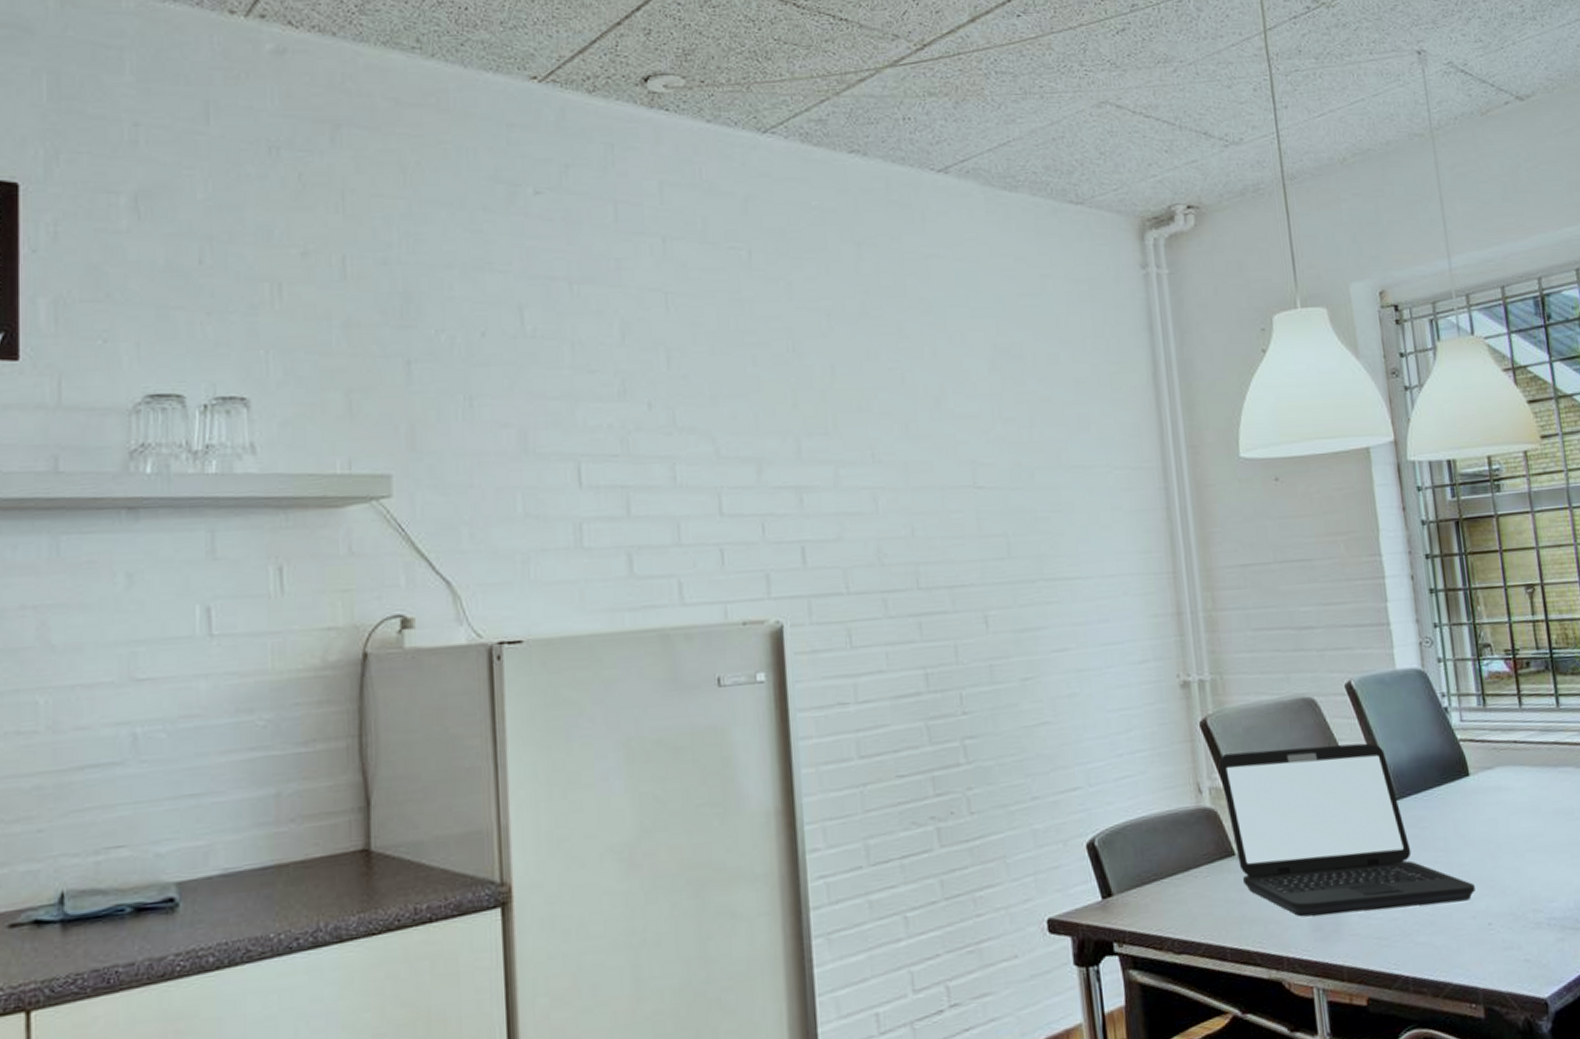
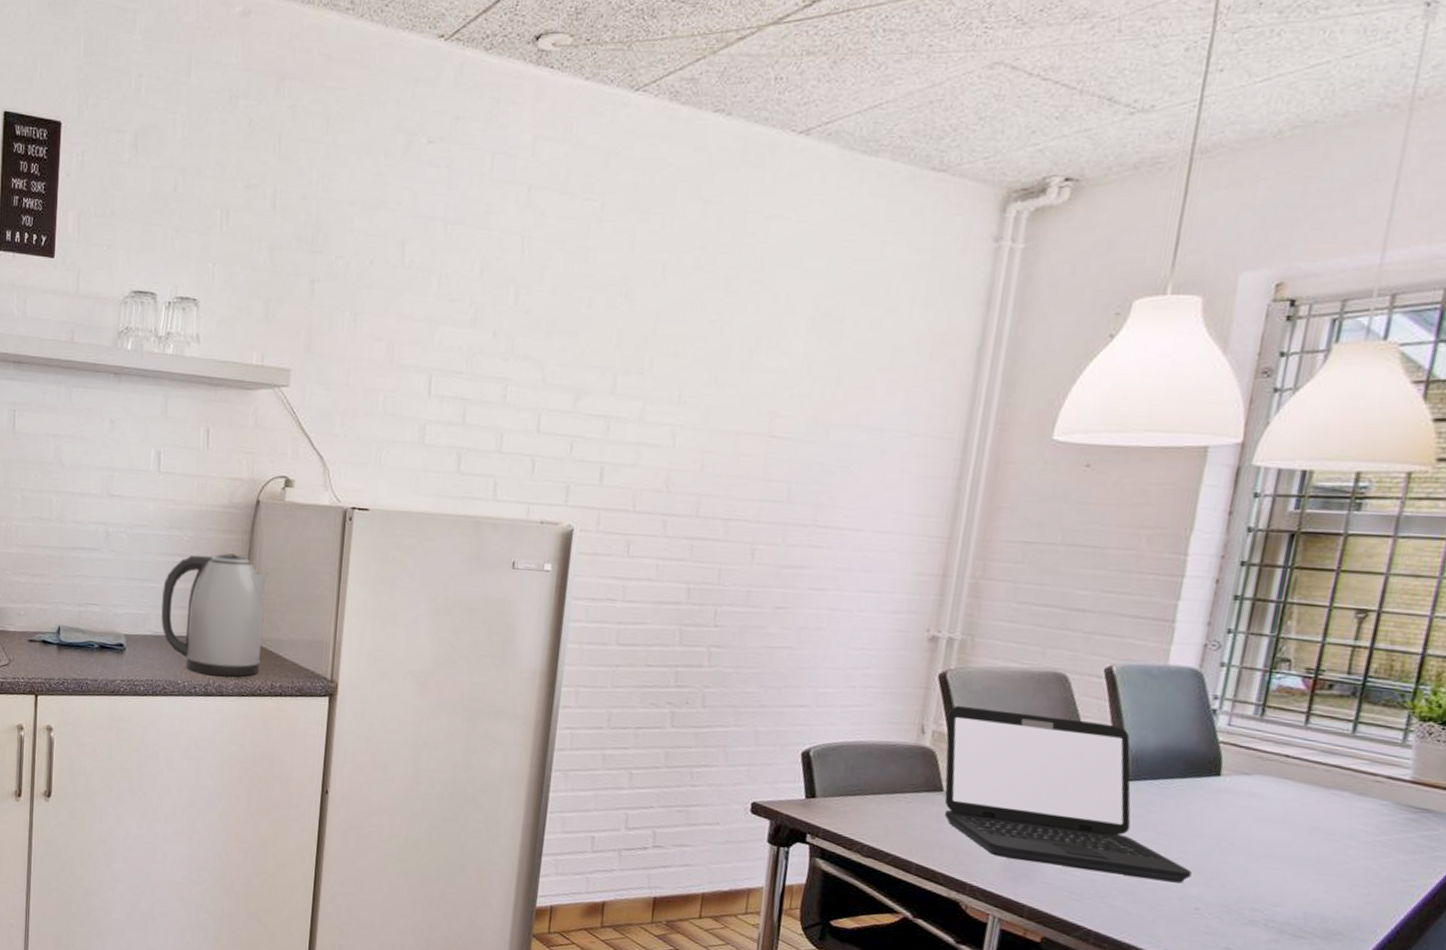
kettle: none [232,732,395,916] -> present [161,553,268,677]

